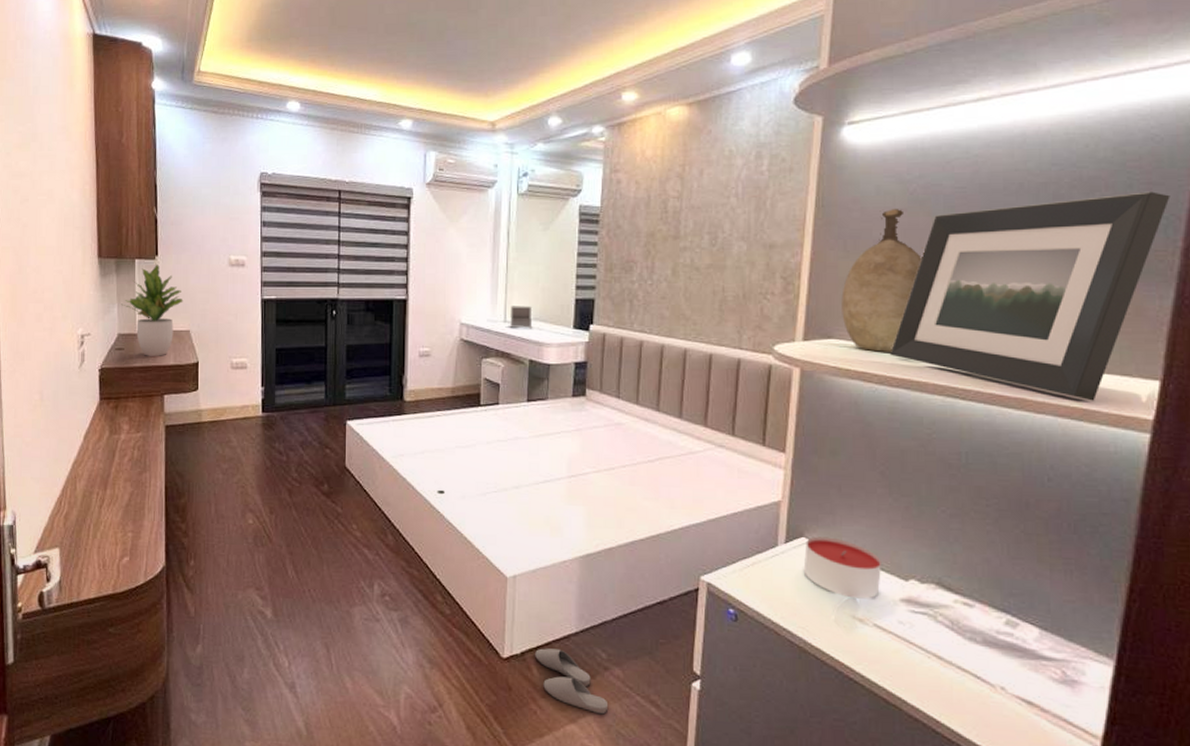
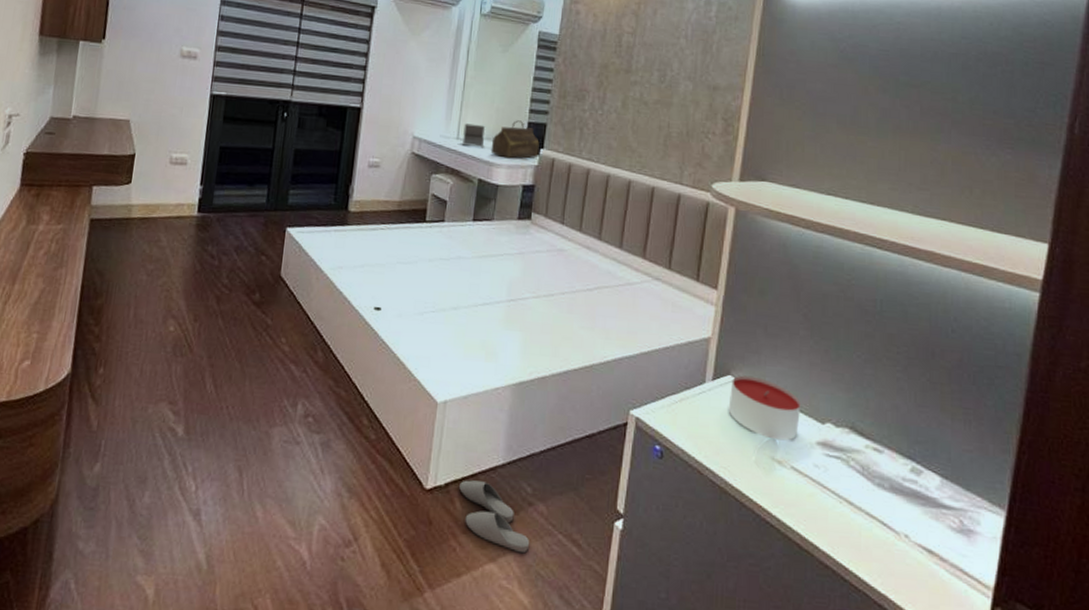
potted plant: present [121,265,183,356] -> none [57,48,127,145]
handbag: none [539,298,589,336] -> present [490,120,540,159]
decorative vase: present [841,209,925,352] -> none [775,63,851,199]
picture frame: present [889,191,1170,401] -> none [816,70,1059,259]

